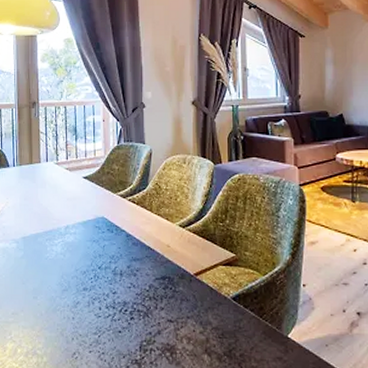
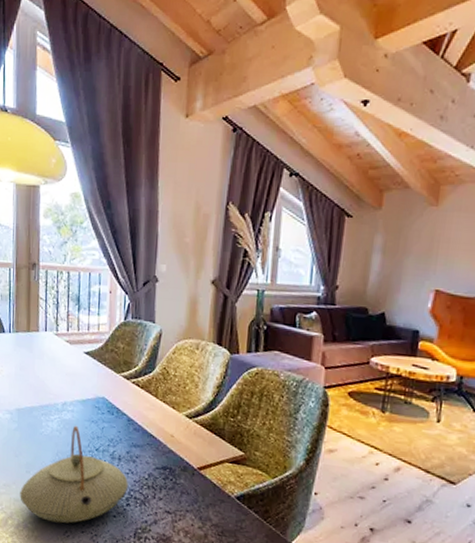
teapot: none [28,246,131,346] -> present [20,425,128,524]

